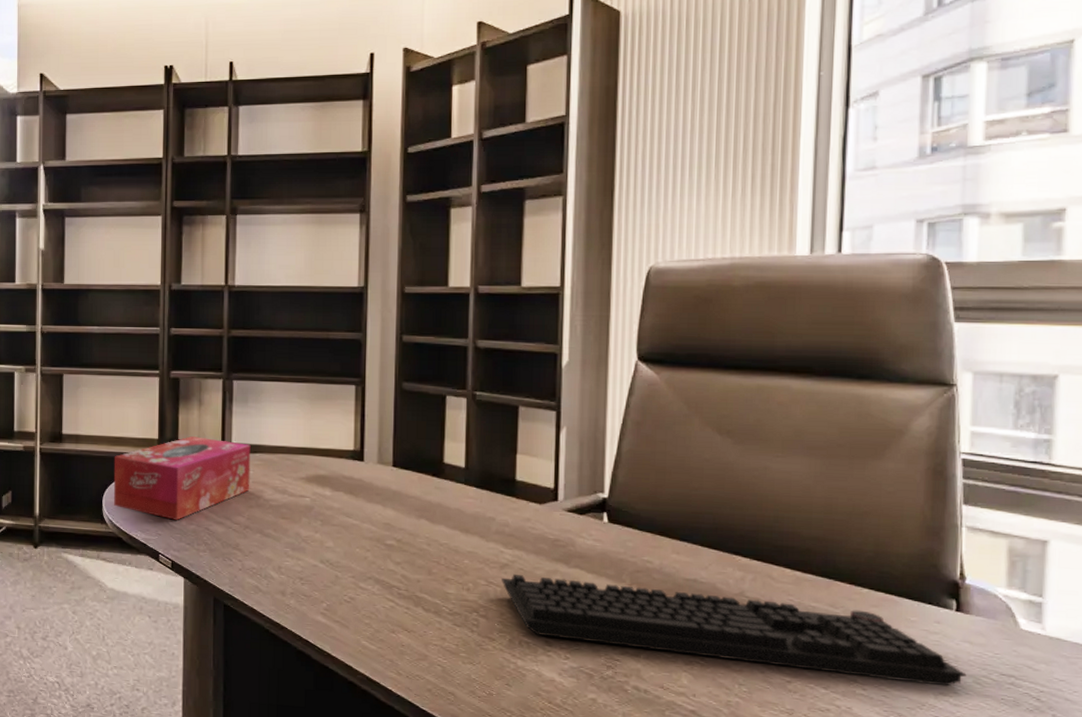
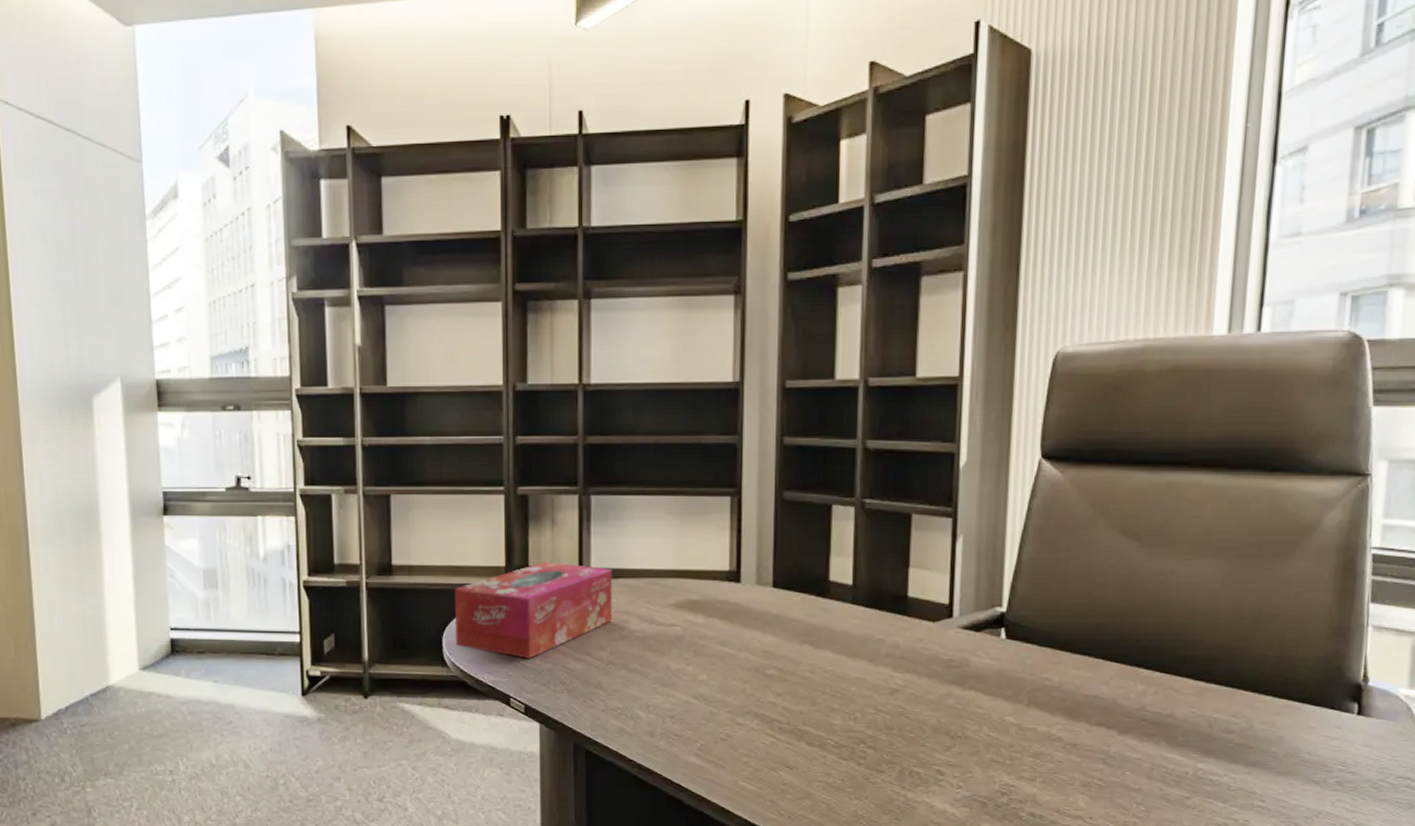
keyboard: present [502,573,967,687] -> none [891,699,1364,793]

